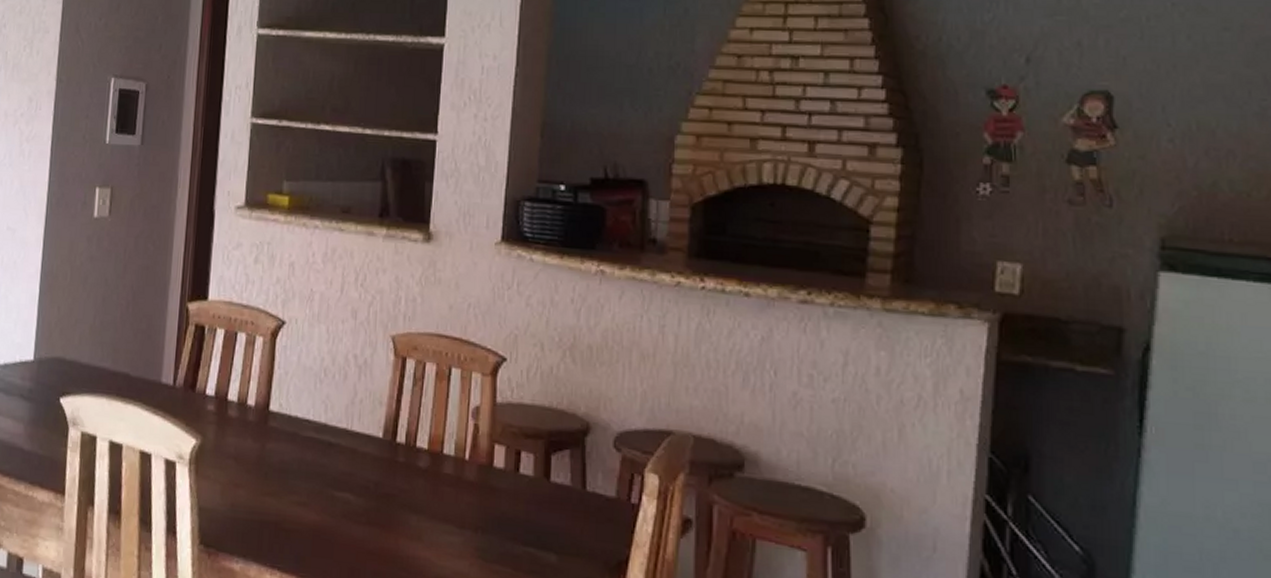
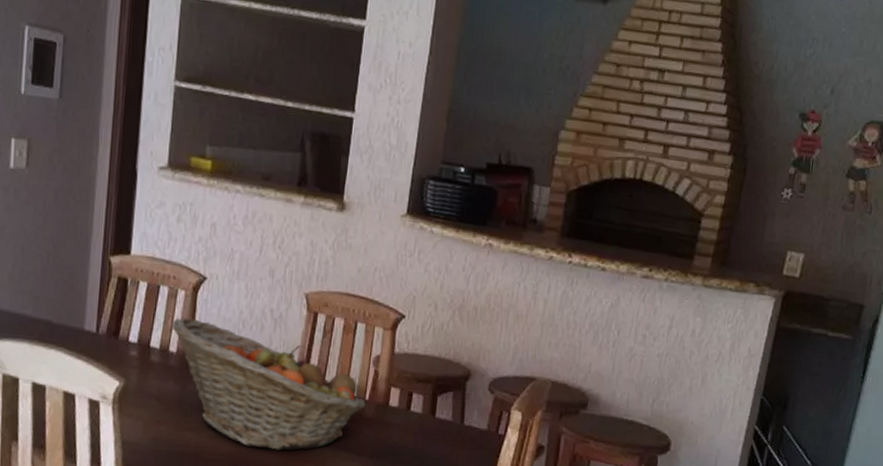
fruit basket: none [249,367,467,521] -> present [171,318,366,451]

